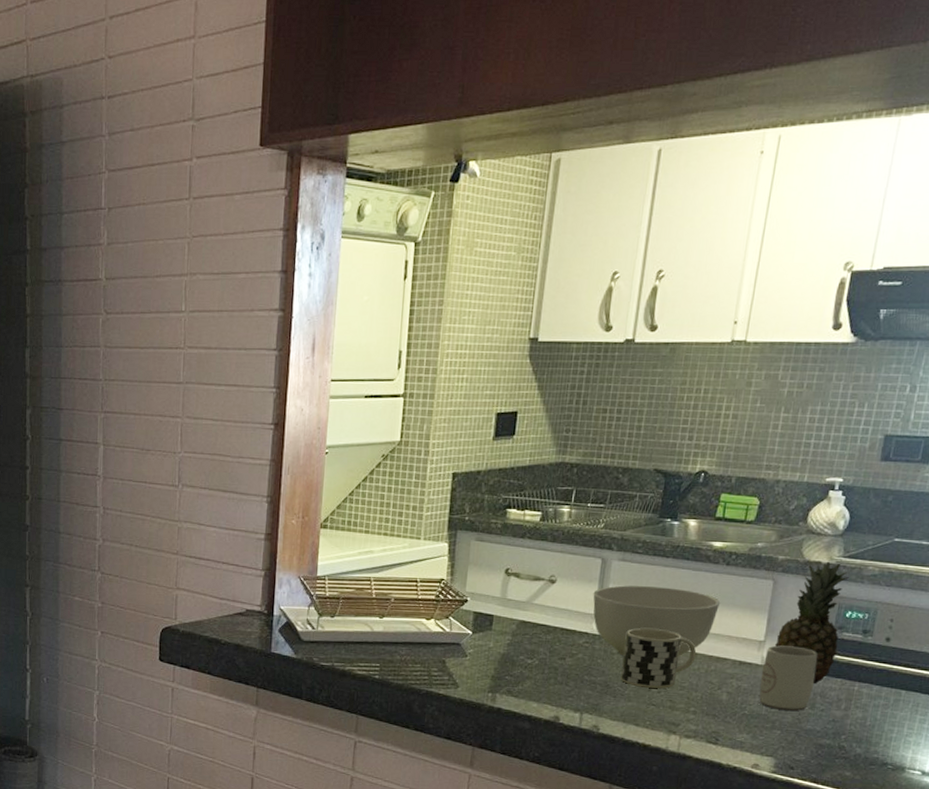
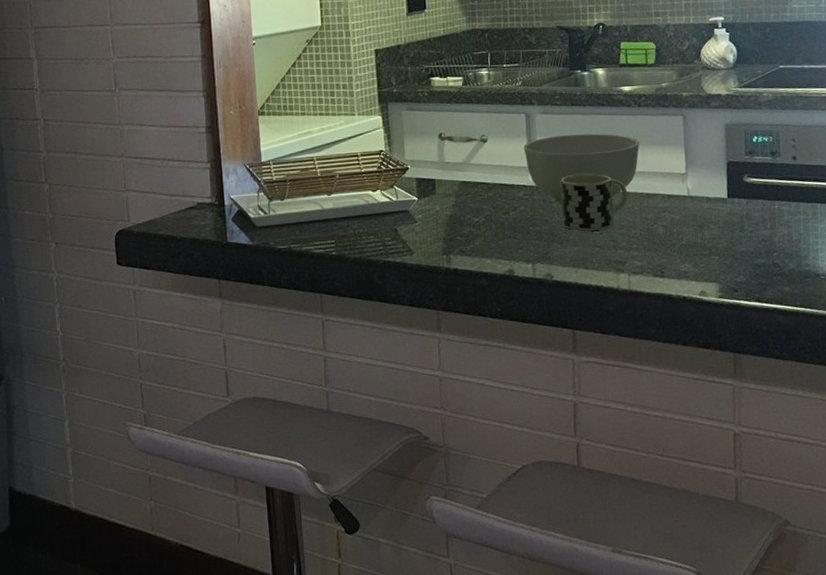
mug: present [759,645,819,711] -> none [689,174,739,237]
fruit: present [775,561,849,683] -> none [696,92,753,207]

